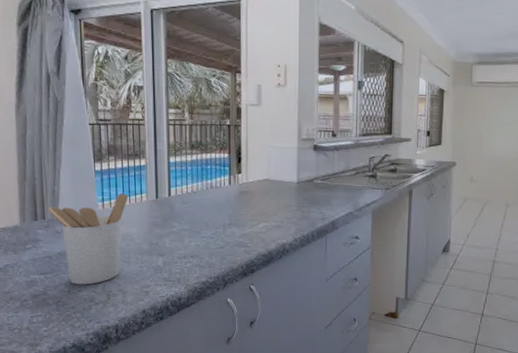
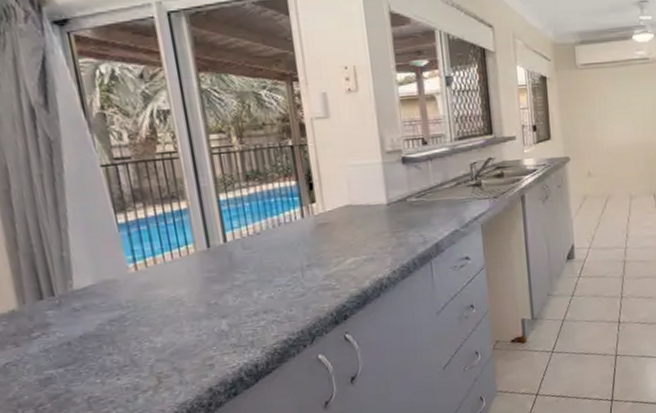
utensil holder: present [48,194,128,285] -> none [57,248,171,373]

